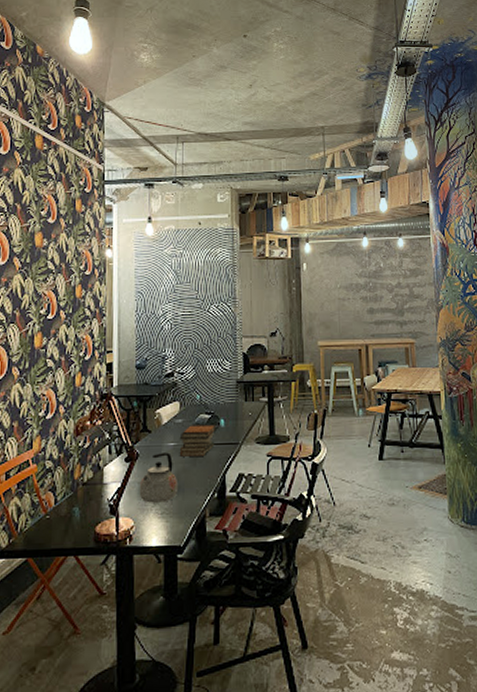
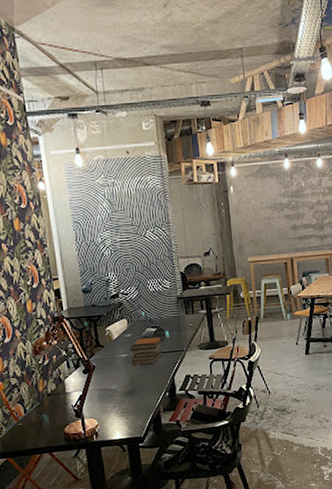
kettle: present [139,452,179,503] -> none [98,362,134,406]

